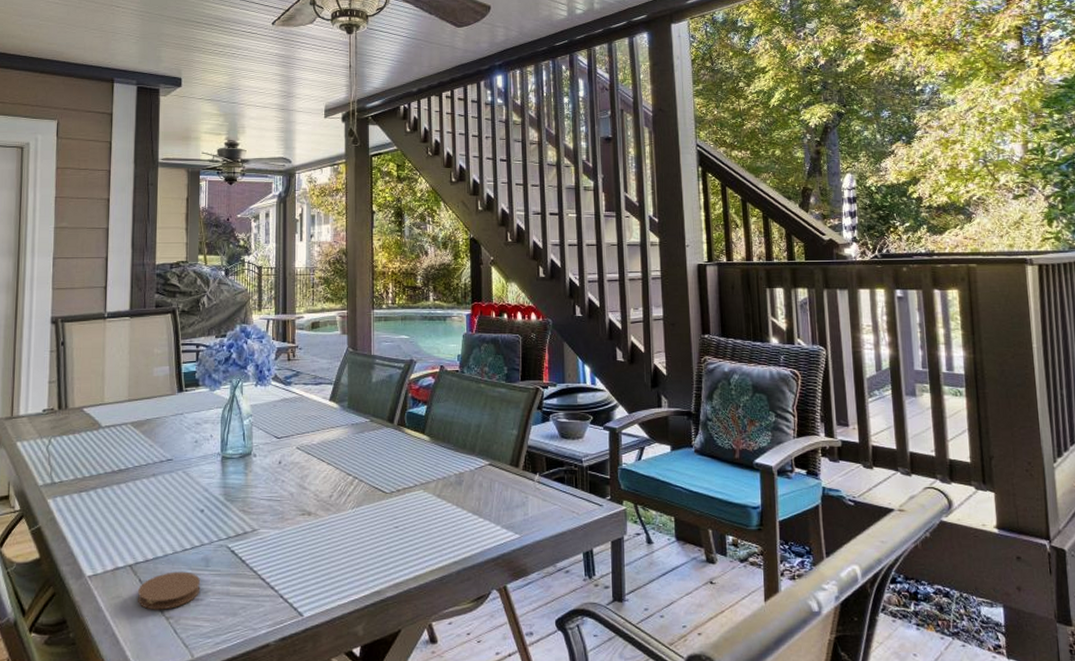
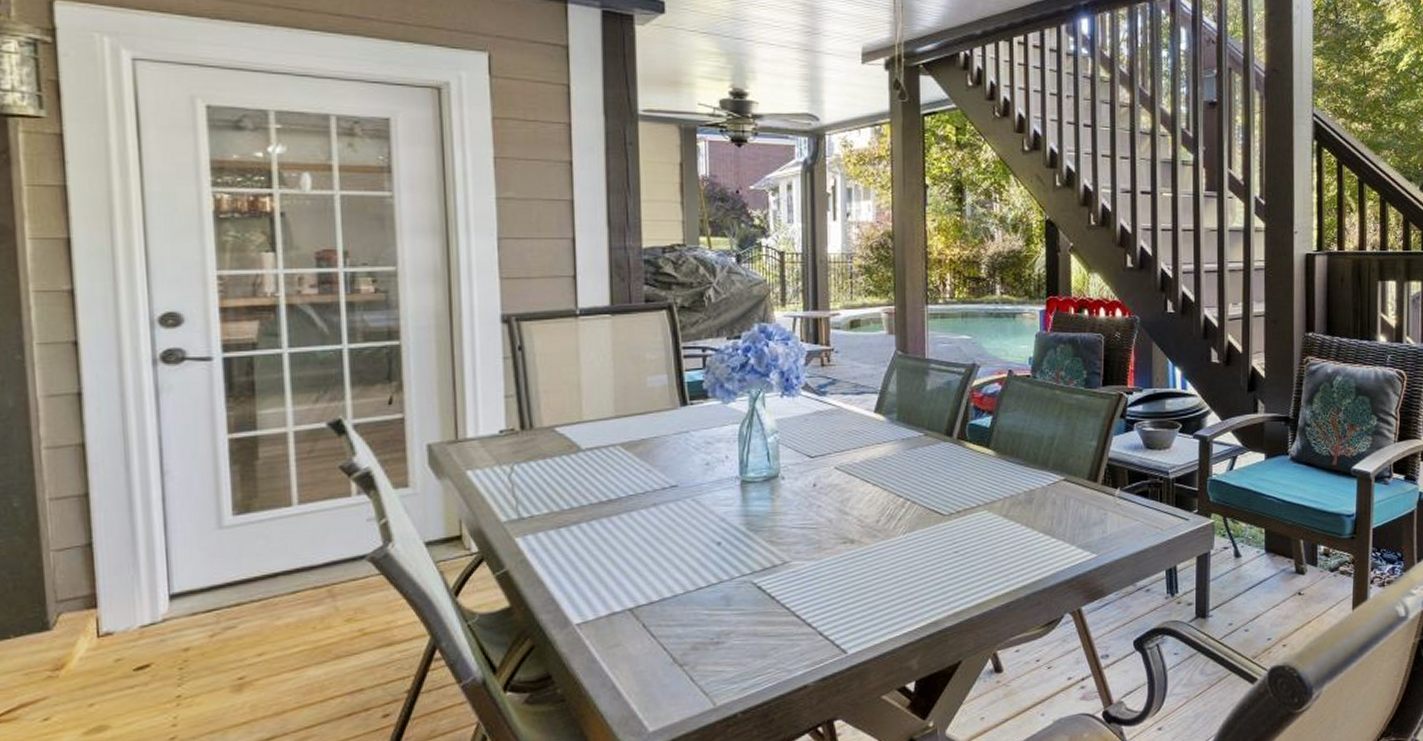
coaster: present [137,571,201,610] -> none [641,612,721,657]

